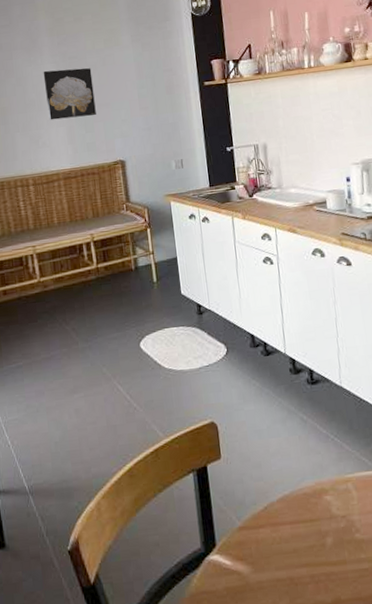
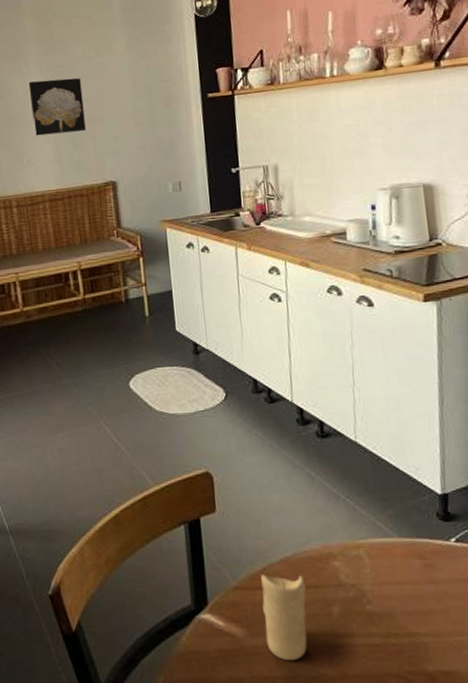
candle: none [263,511,306,592] -> present [261,574,307,661]

